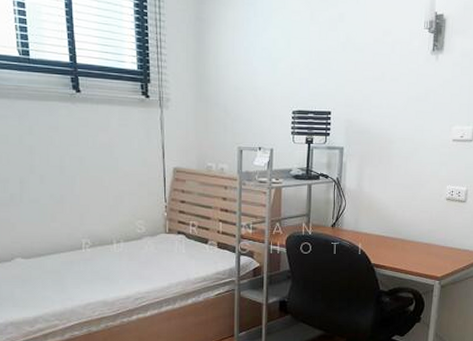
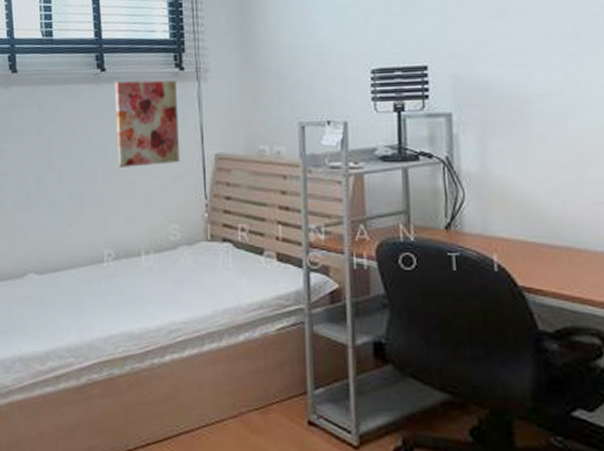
wall art: none [88,103,145,175] -> present [114,80,180,167]

